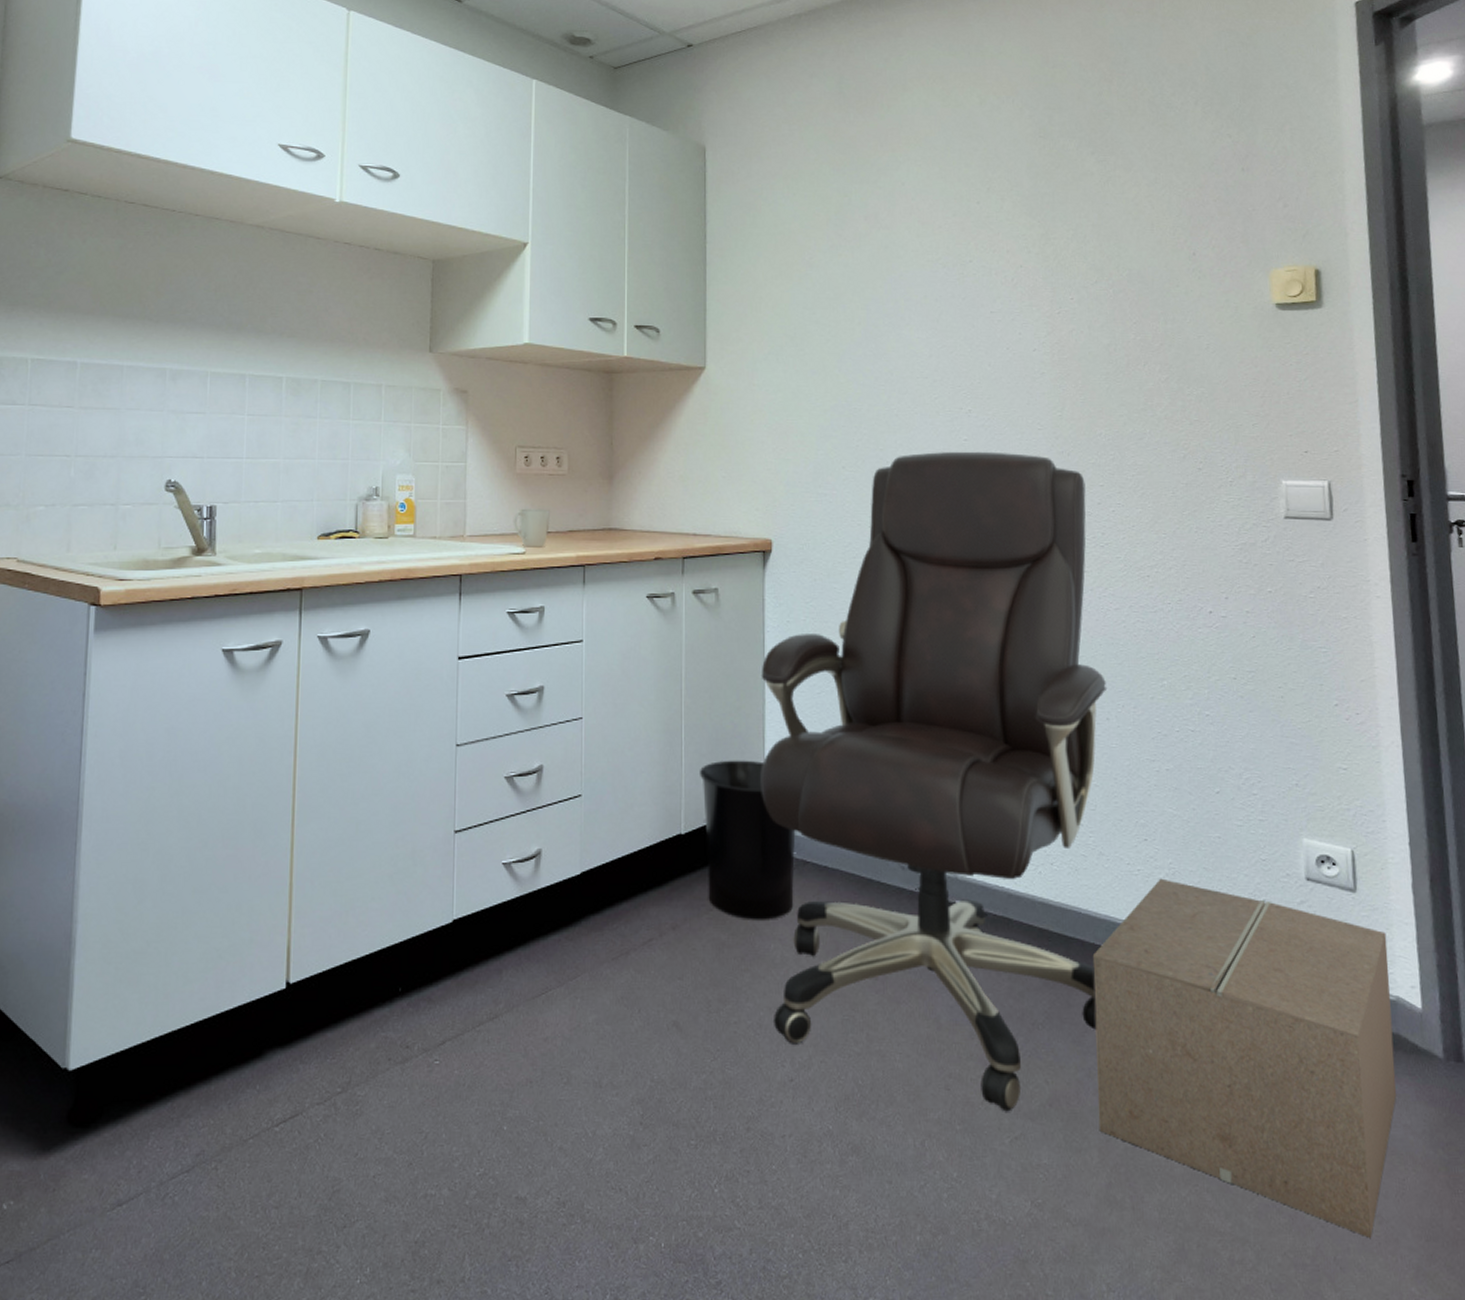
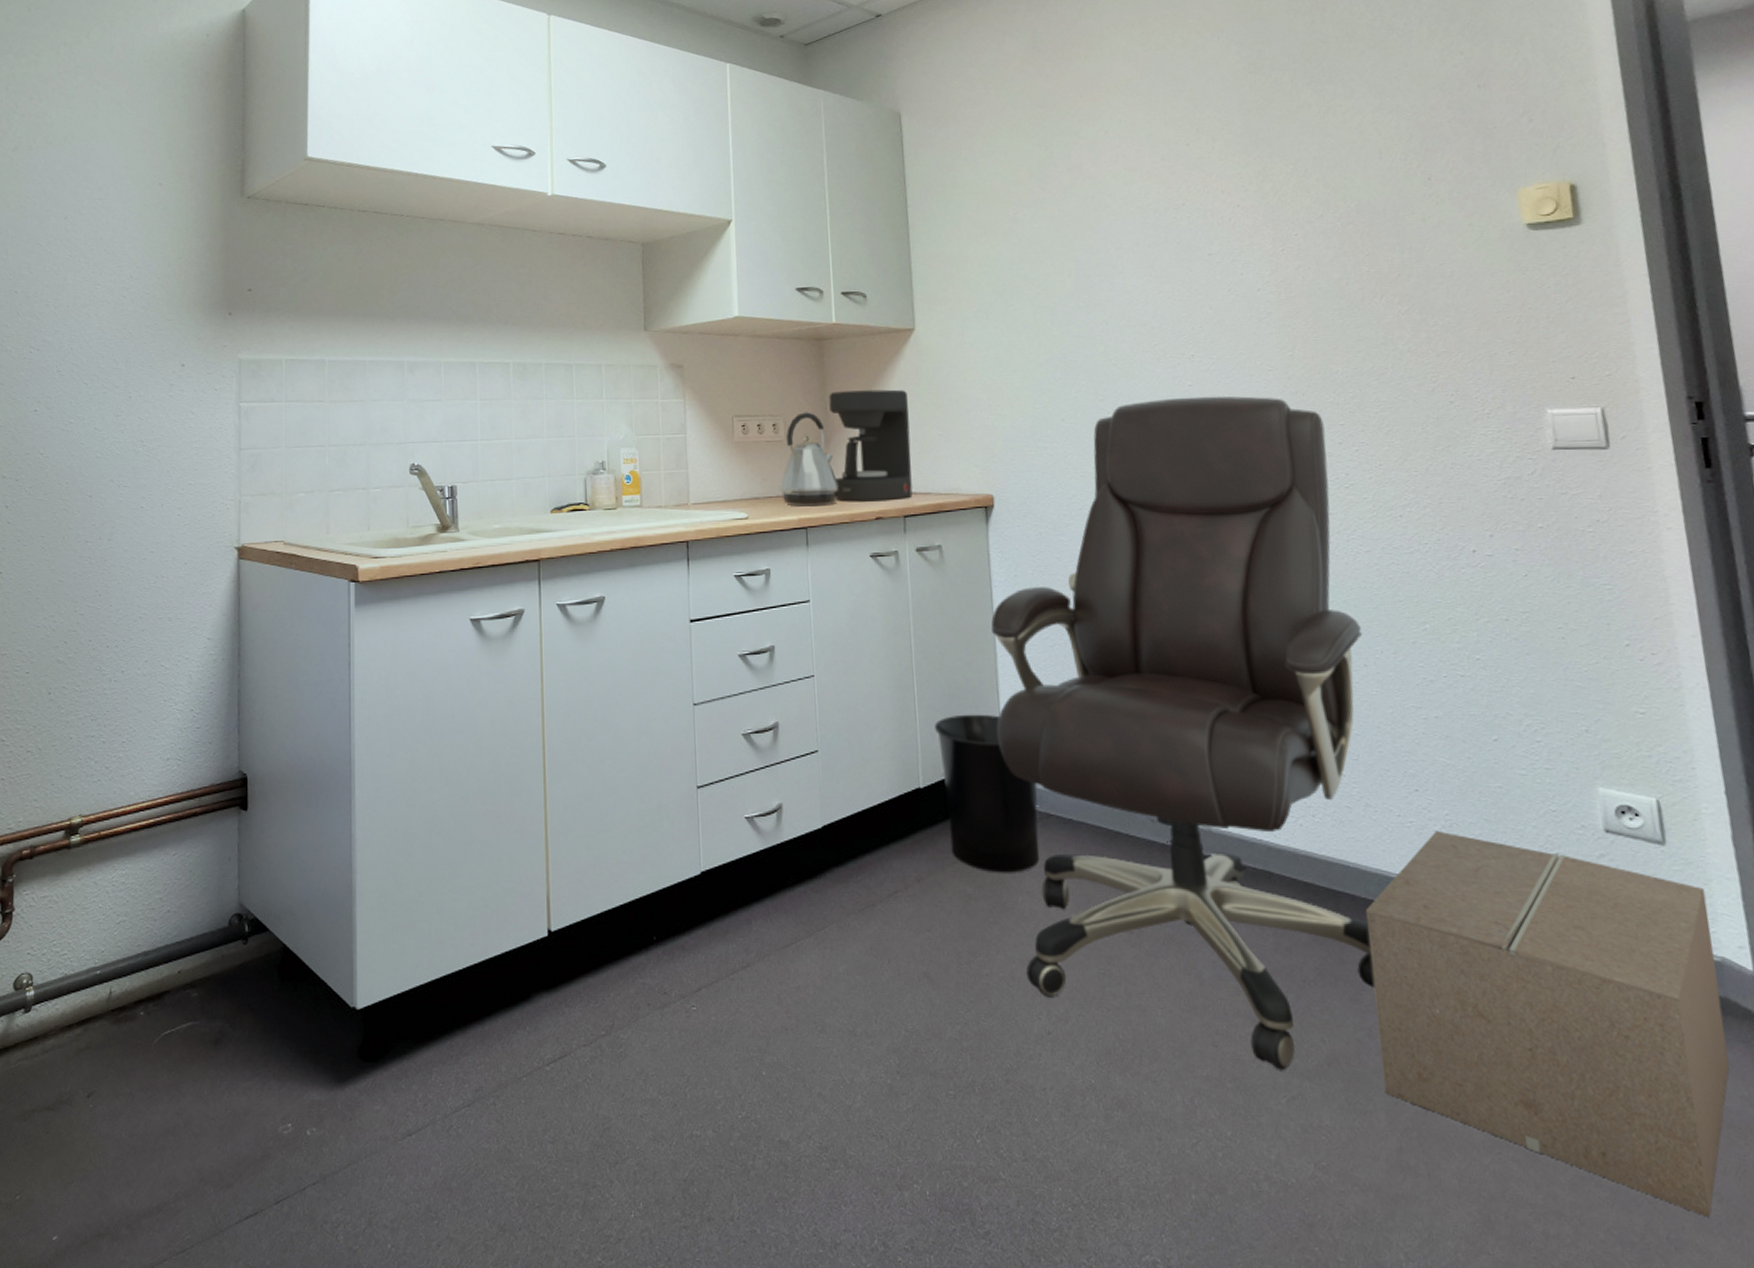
mug: present [513,508,550,547] -> none [734,474,770,513]
kettle: none [560,446,621,544] -> present [780,412,840,507]
coffee maker: none [615,427,694,541] -> present [829,389,913,502]

